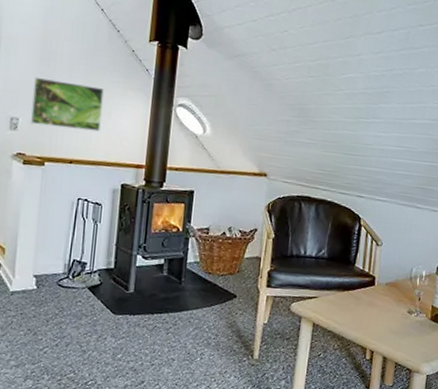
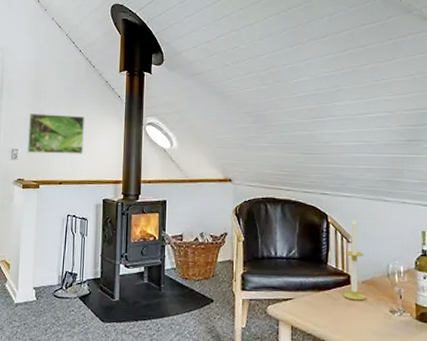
candle: none [366,223,391,301] -> present [343,218,366,301]

